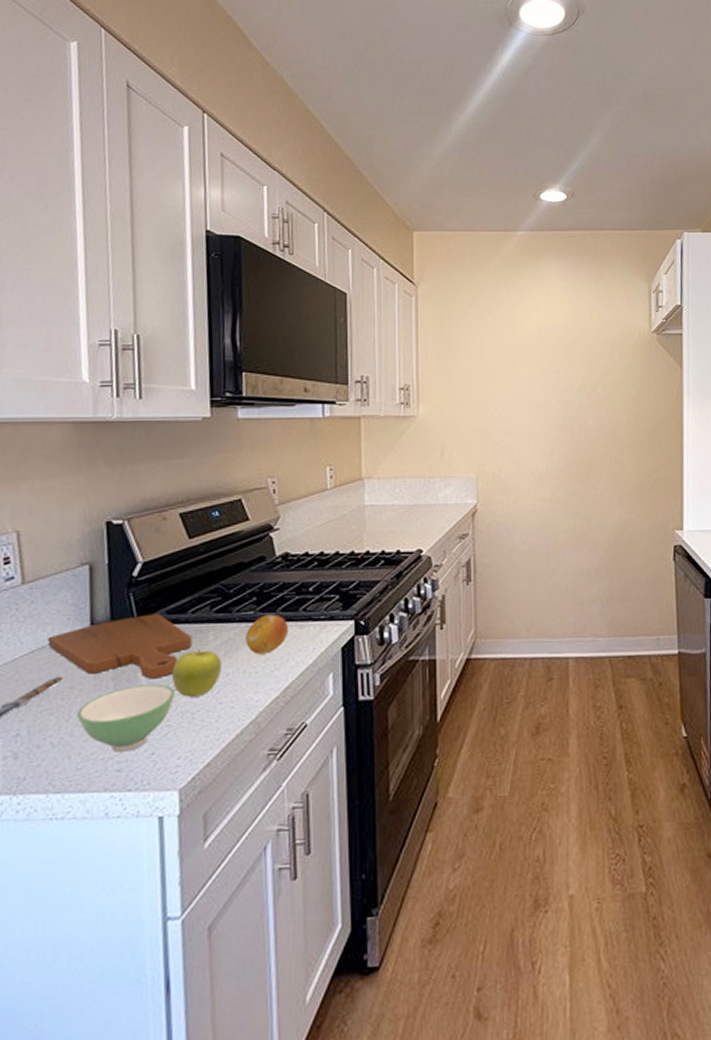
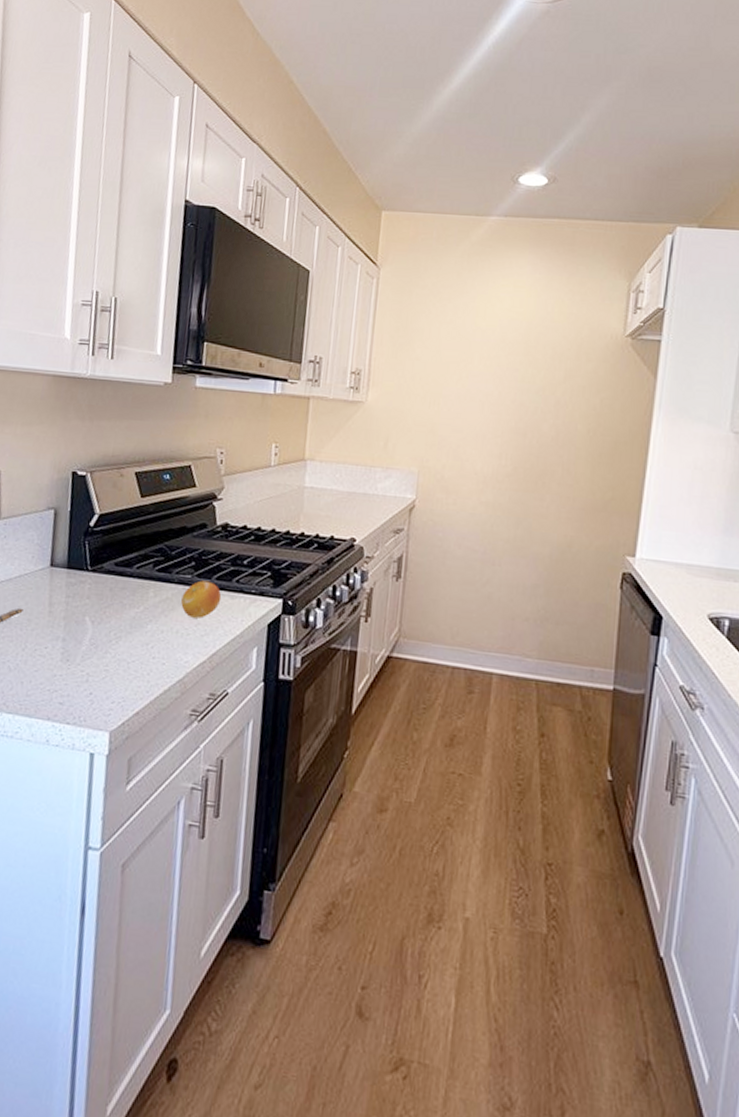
cutting board: present [48,613,192,679] -> none [14,563,135,625]
bowl: present [76,684,176,752] -> none [31,627,116,688]
fruit: present [171,649,221,697] -> none [113,604,158,648]

